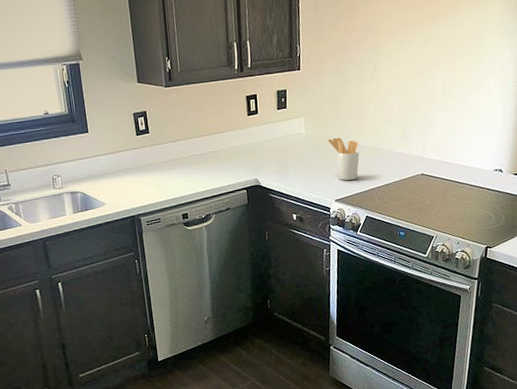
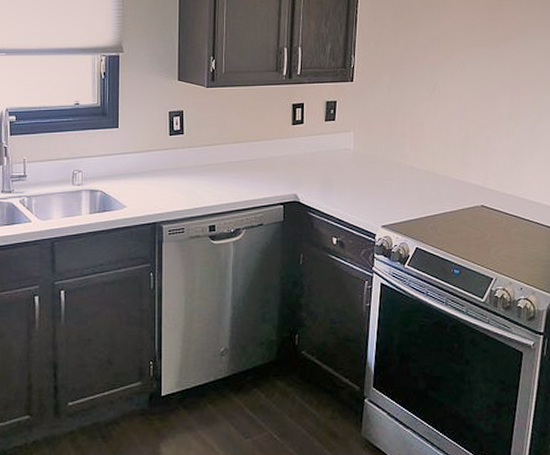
utensil holder: present [327,137,360,181] -> none [378,157,413,206]

